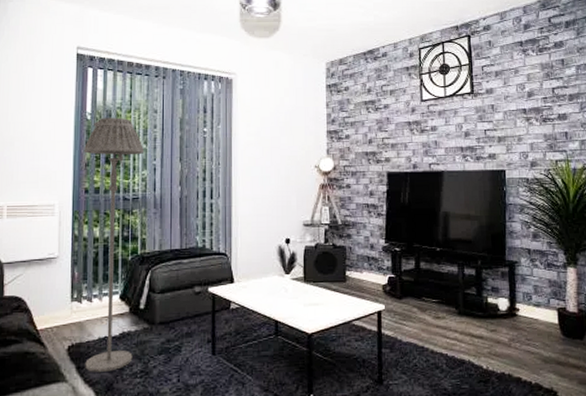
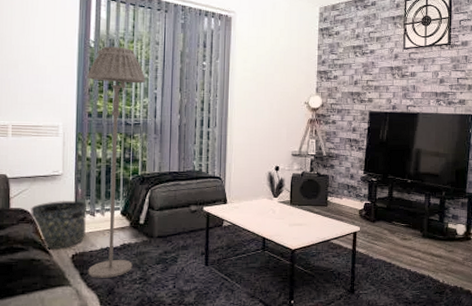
basket: none [25,285,83,341] -> present [31,200,86,250]

